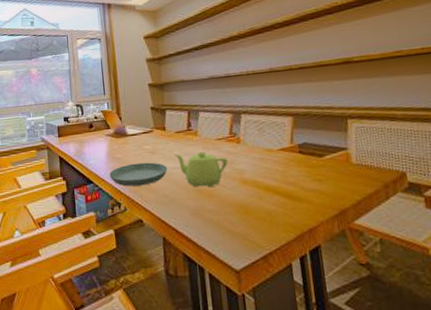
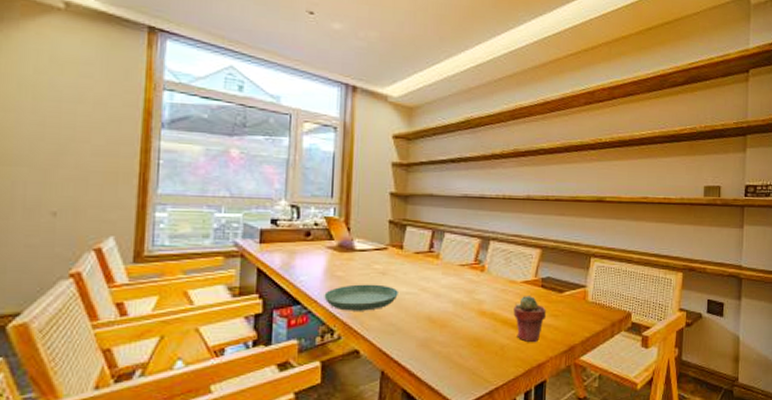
teapot: present [174,151,228,188] -> none [409,277,468,318]
potted succulent: none [274,162,309,208] -> present [513,296,546,343]

